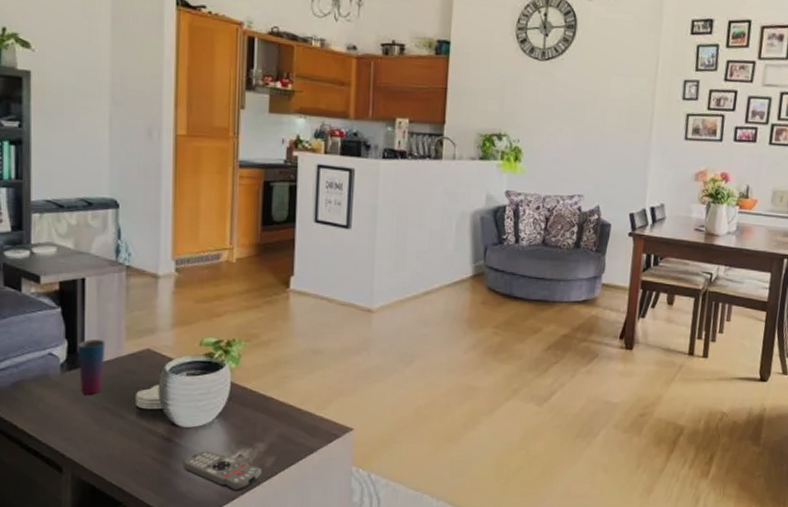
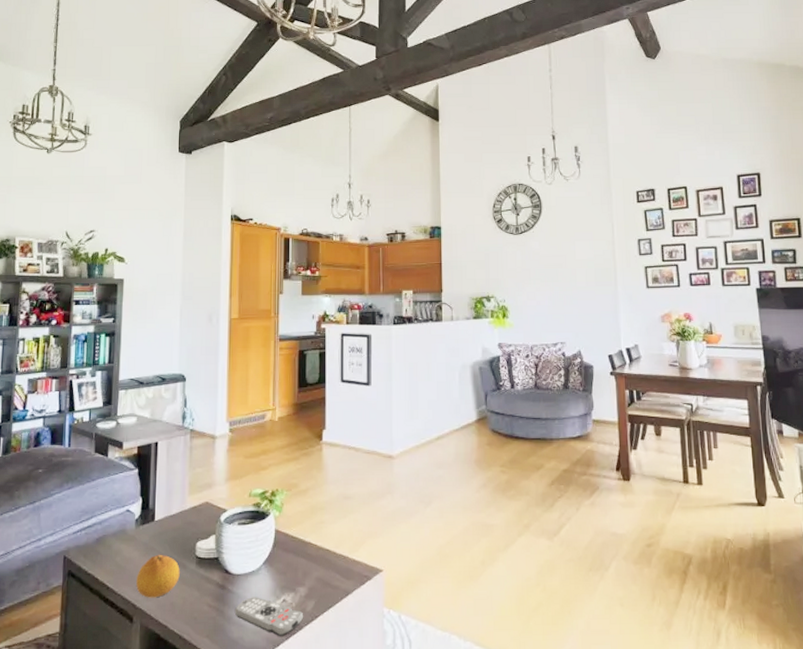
fruit: none [65,403,117,449] -> present [136,554,180,598]
cup: present [77,339,106,395] -> none [150,496,172,547]

